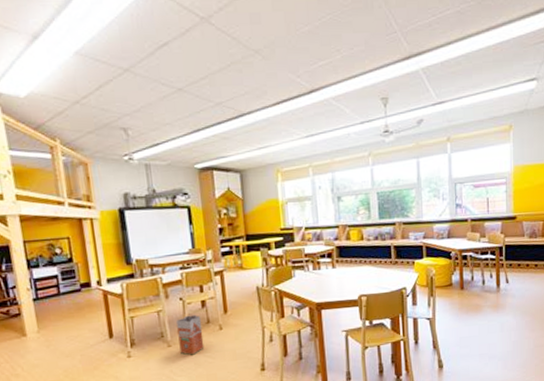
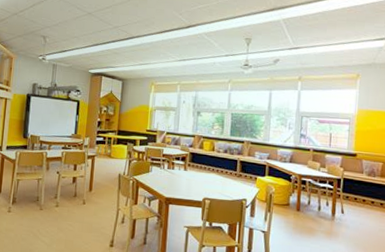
waste bin: present [176,314,205,355] -> none [48,187,70,221]

